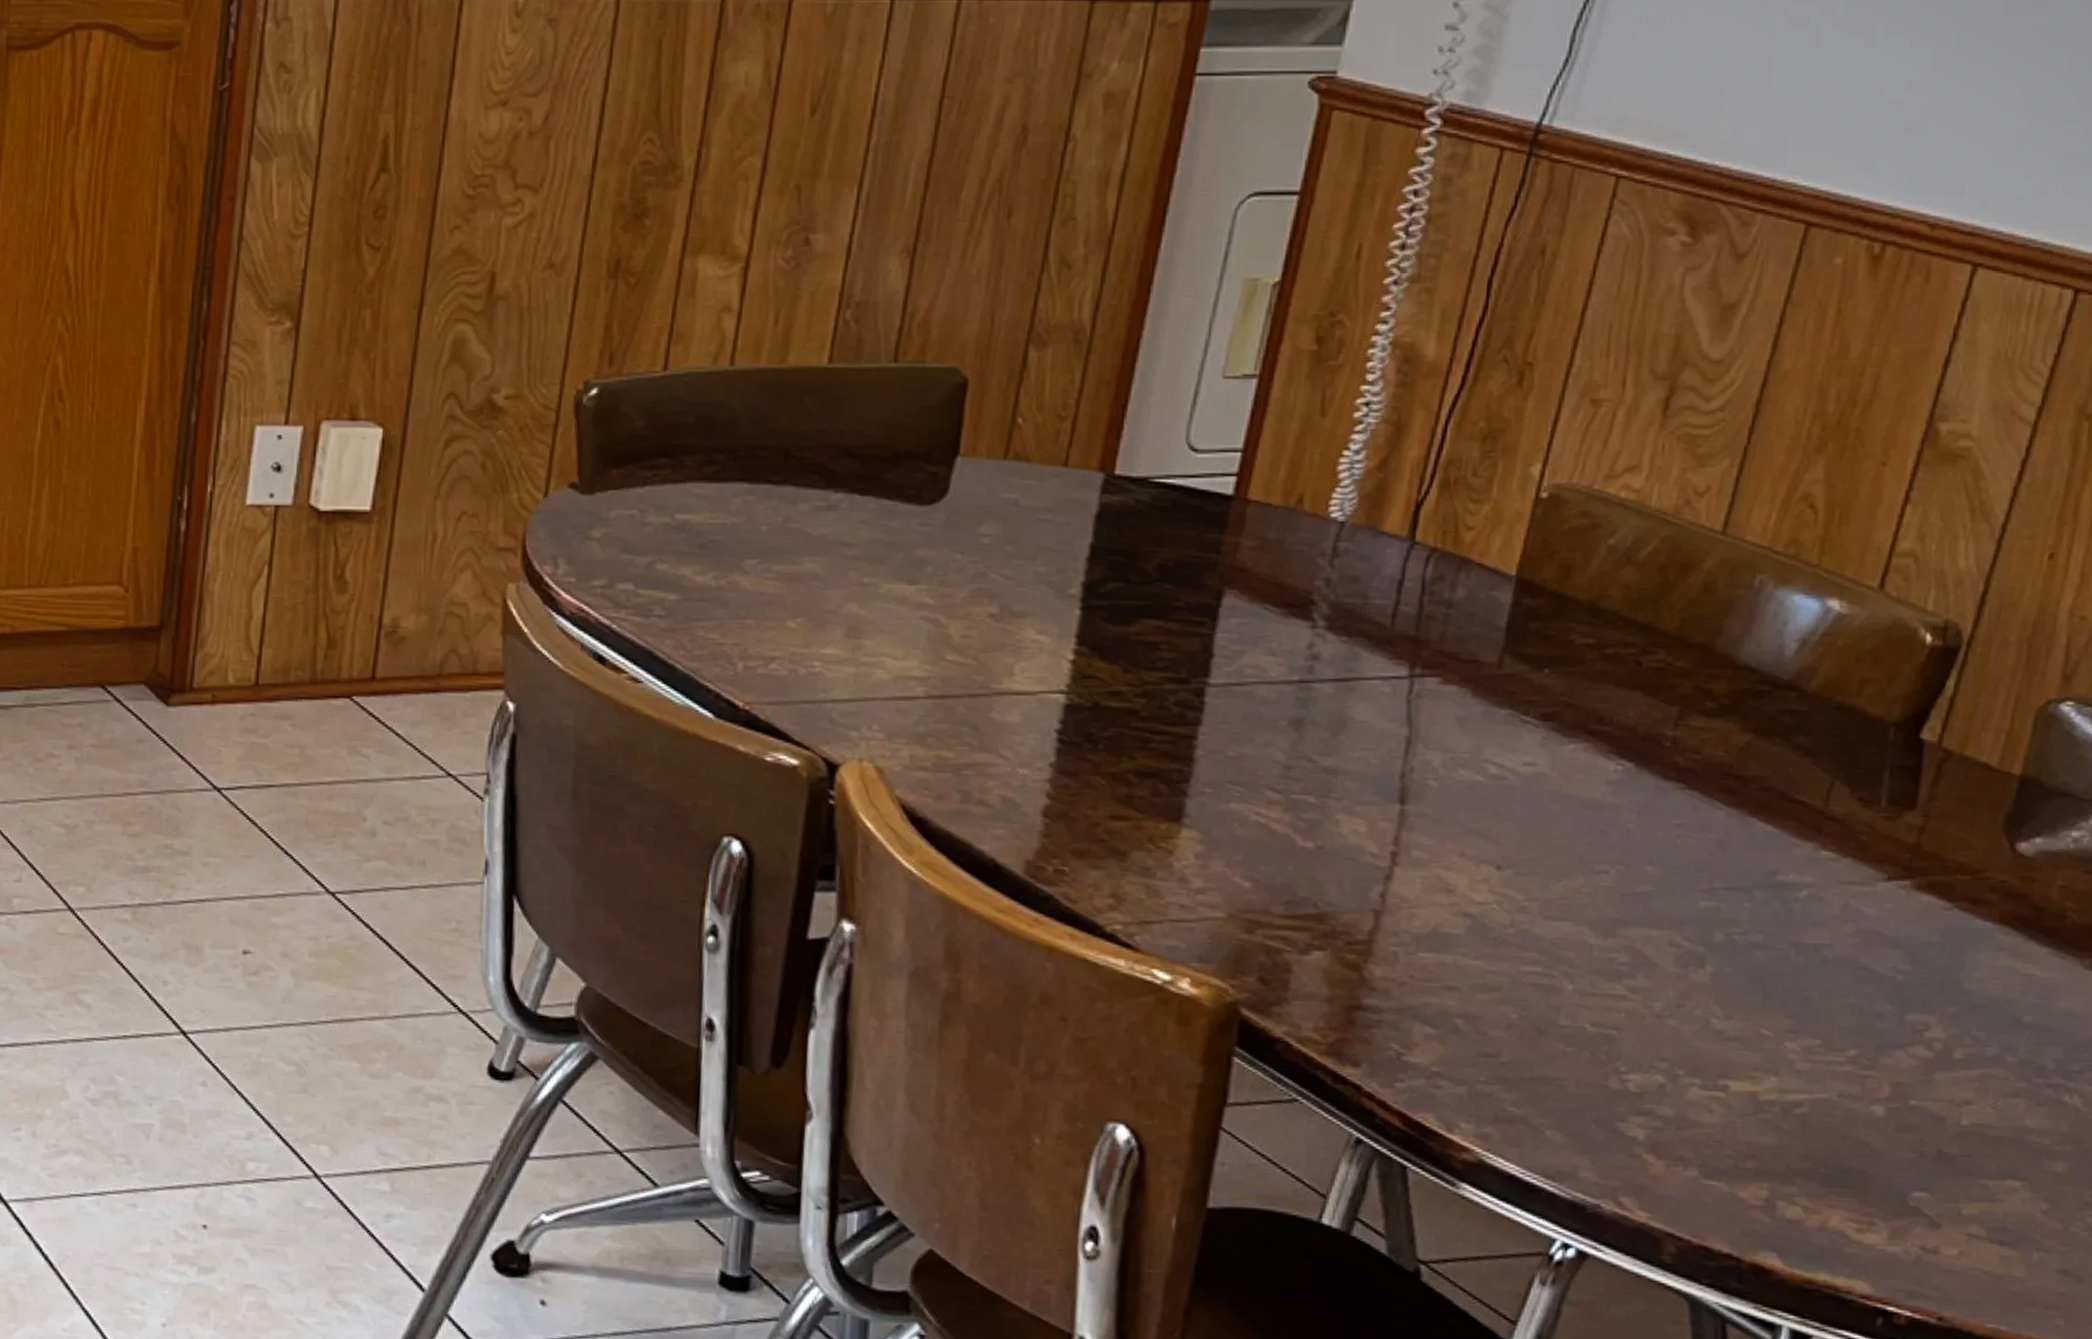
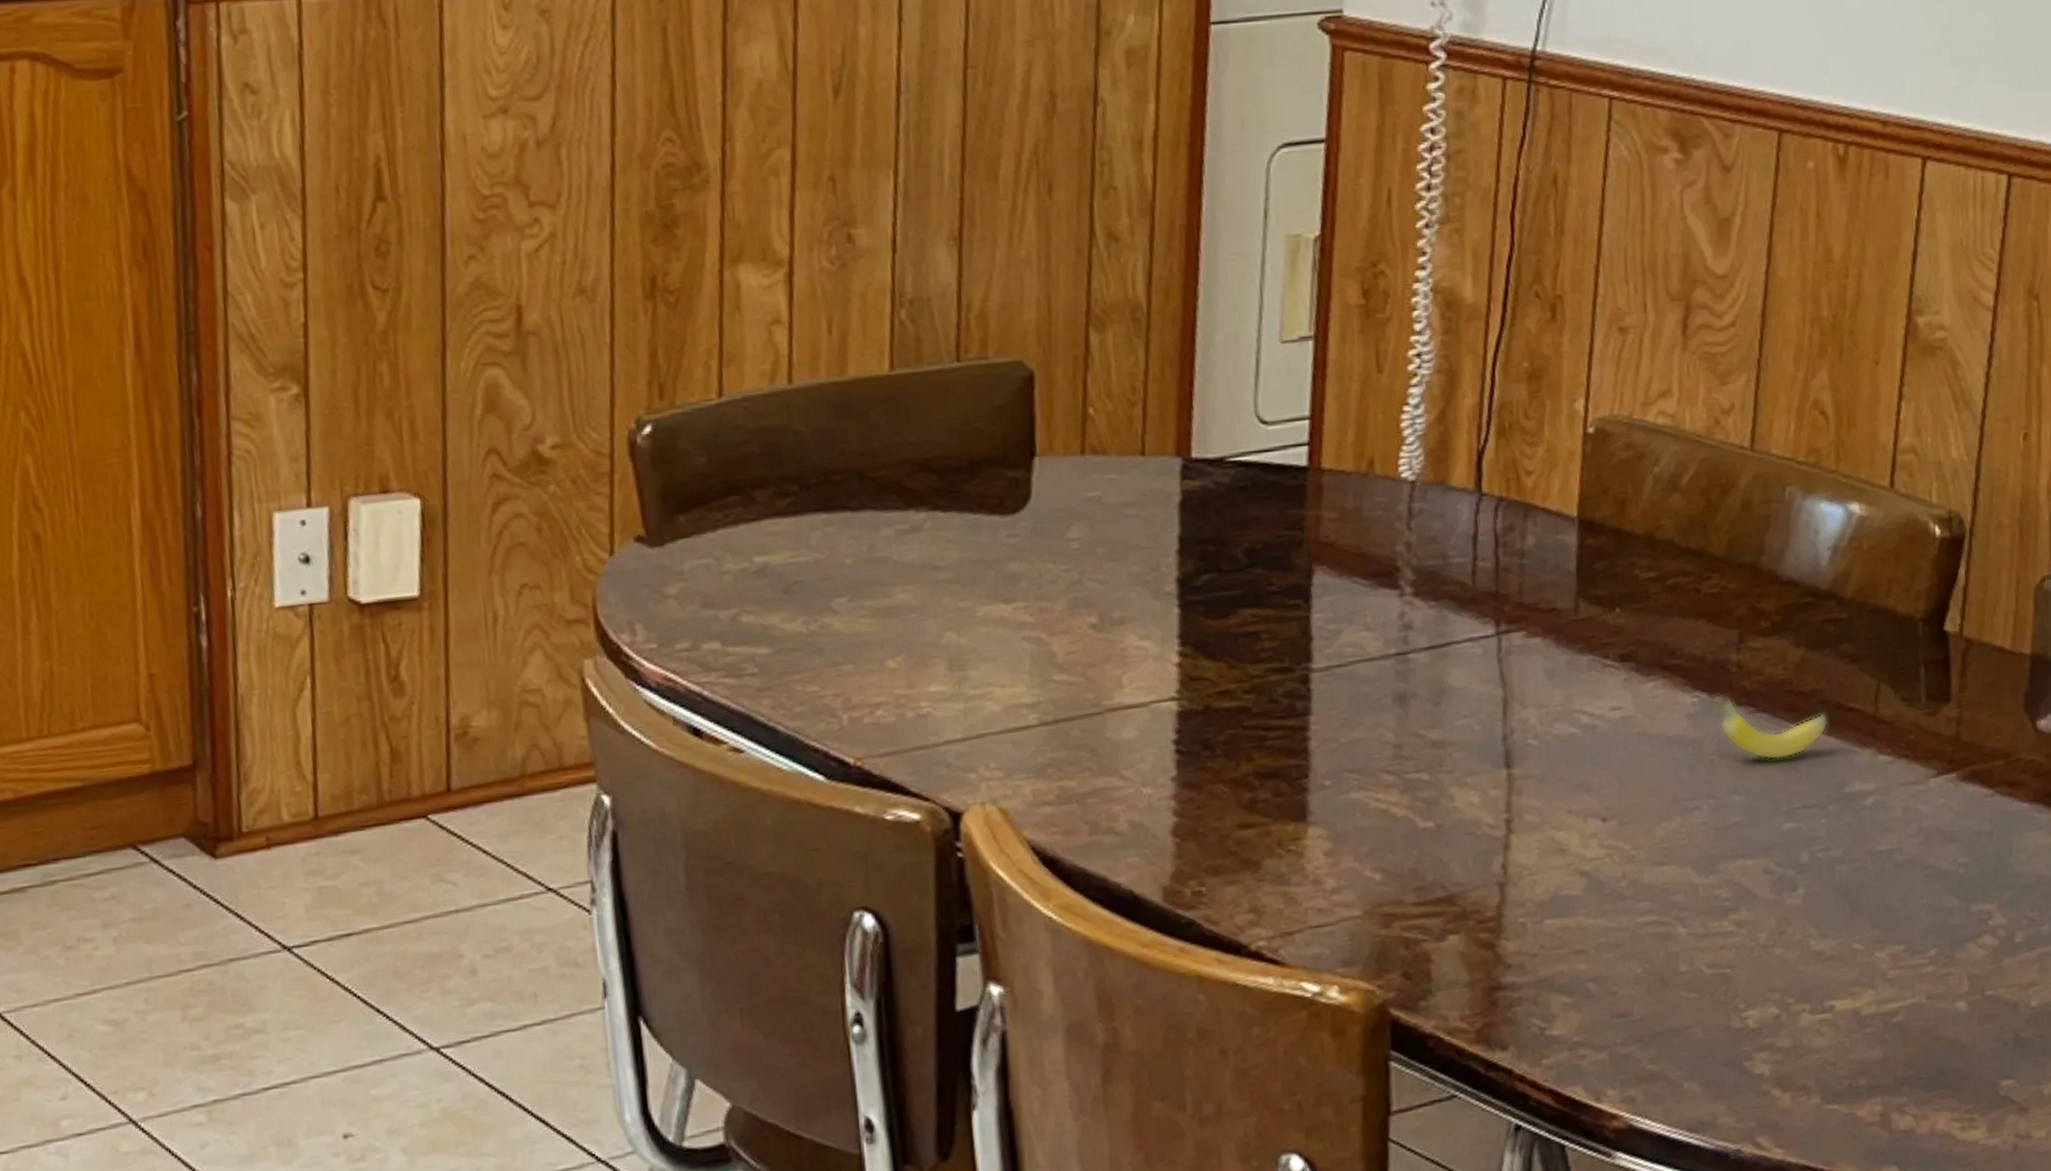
fruit: none [1638,765,1768,839] -> present [1712,694,1828,761]

